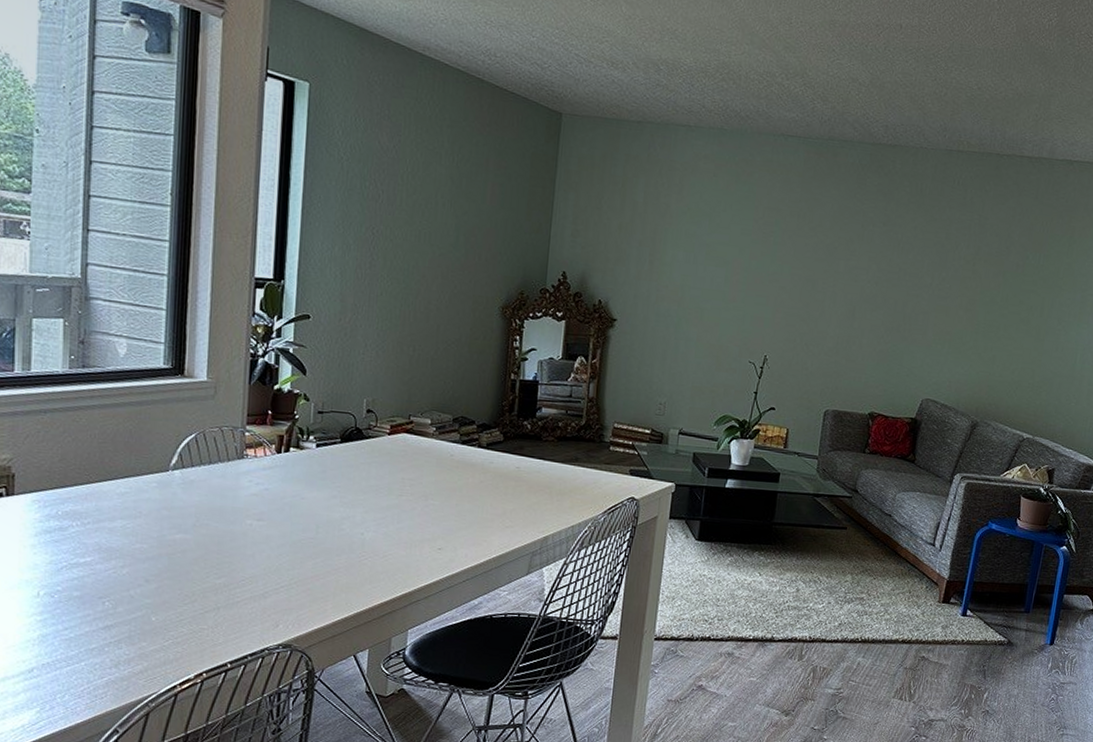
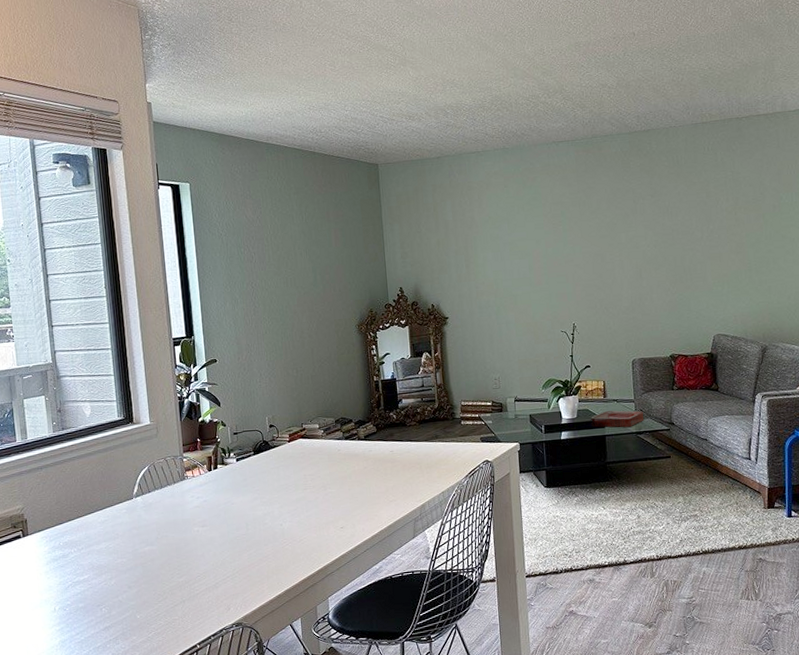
decorative tray: none [764,464,827,488] -> present [591,410,644,428]

